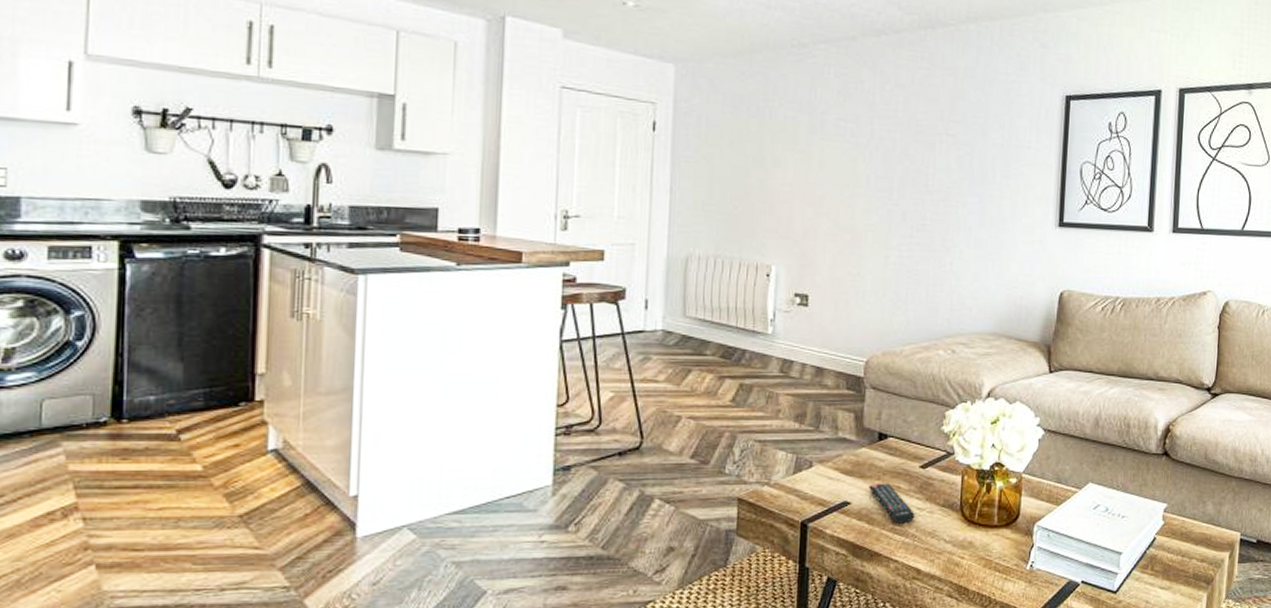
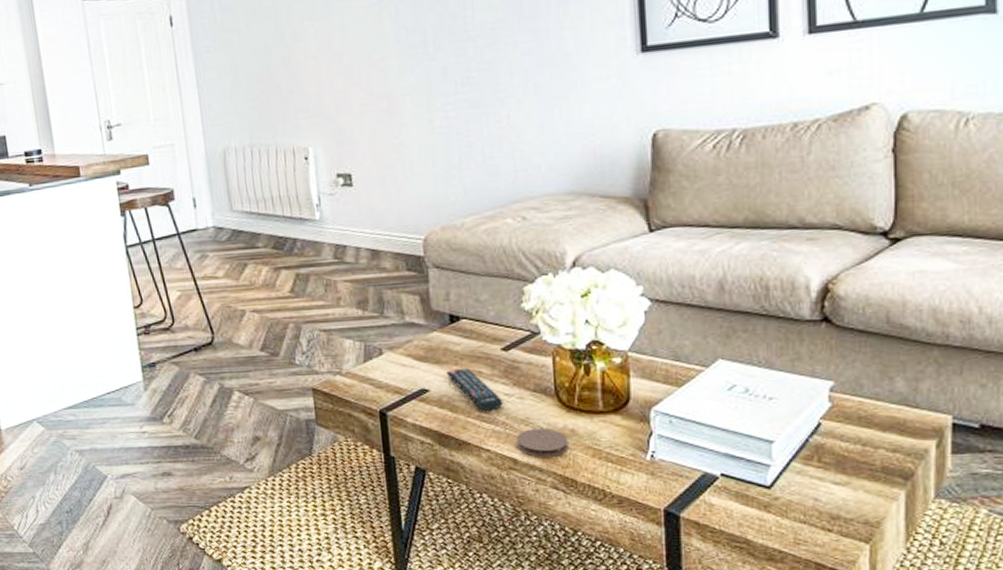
coaster: none [922,541,966,567] -> present [517,428,569,457]

